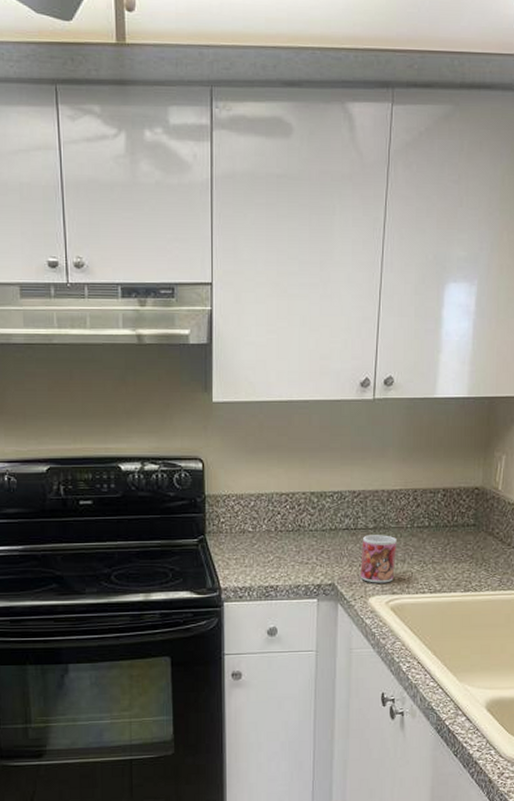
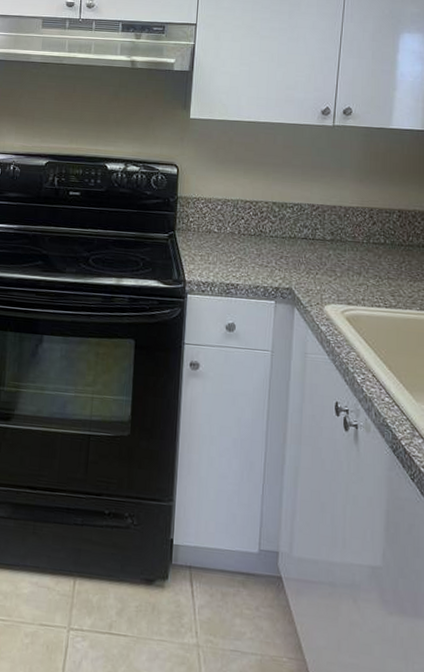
mug: present [360,535,396,583] -> none [317,246,353,293]

